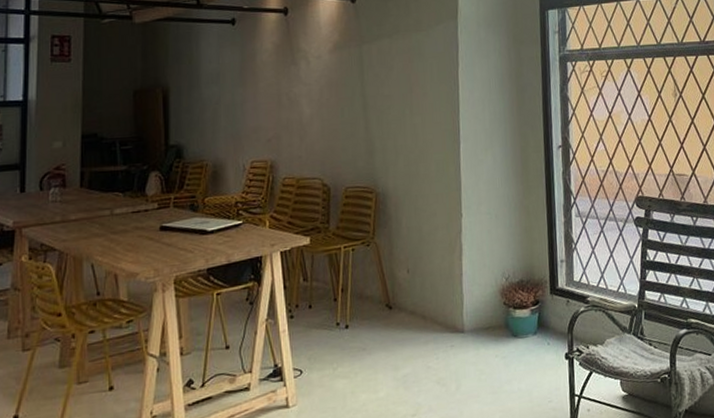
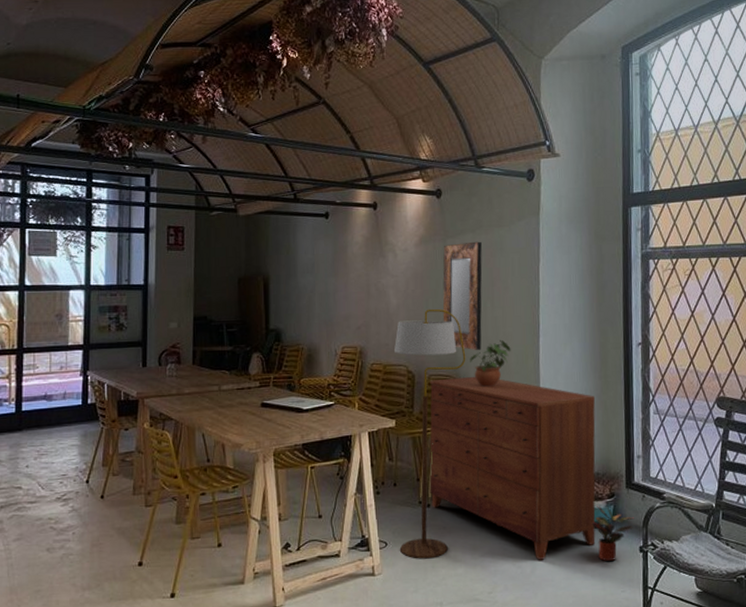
floor lamp: none [308,117,385,386] -> present [394,309,466,559]
dresser: none [347,187,521,376] -> present [429,377,596,560]
home mirror: none [359,46,401,160] -> present [442,241,482,351]
potted plant: none [388,147,431,198] -> present [470,339,511,388]
potted plant: none [518,313,559,373] -> present [592,505,634,562]

